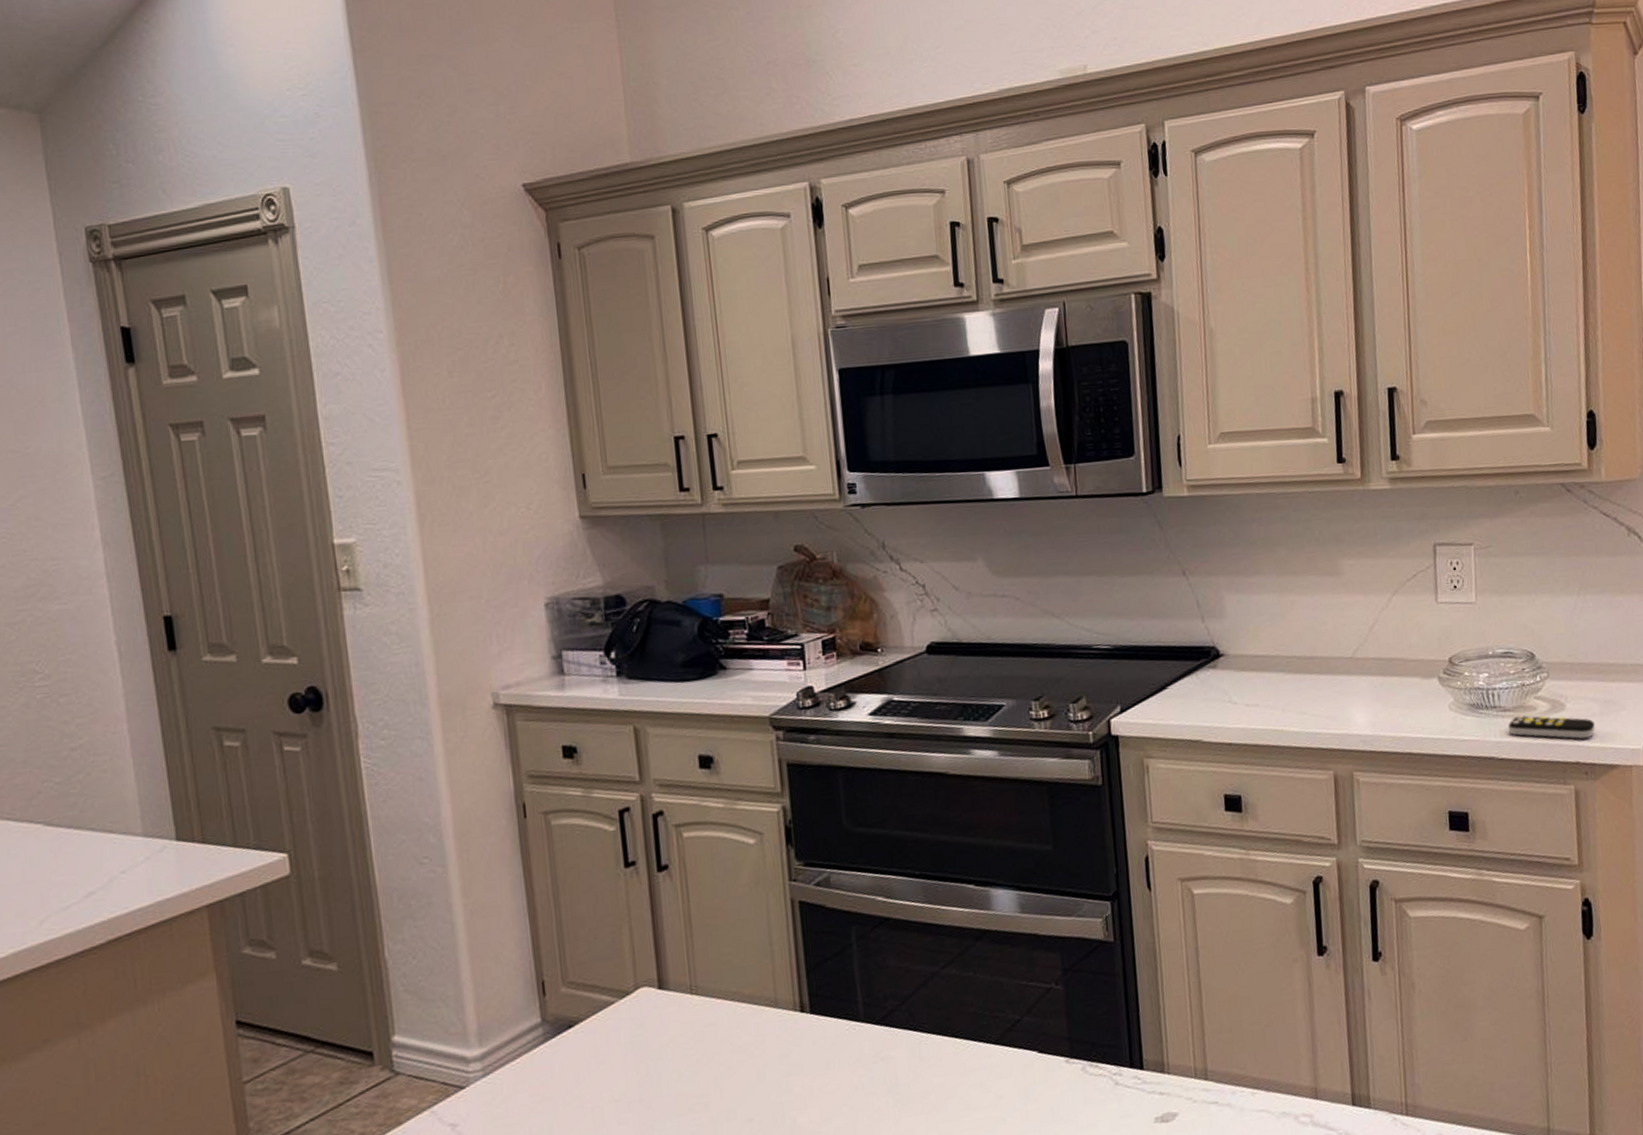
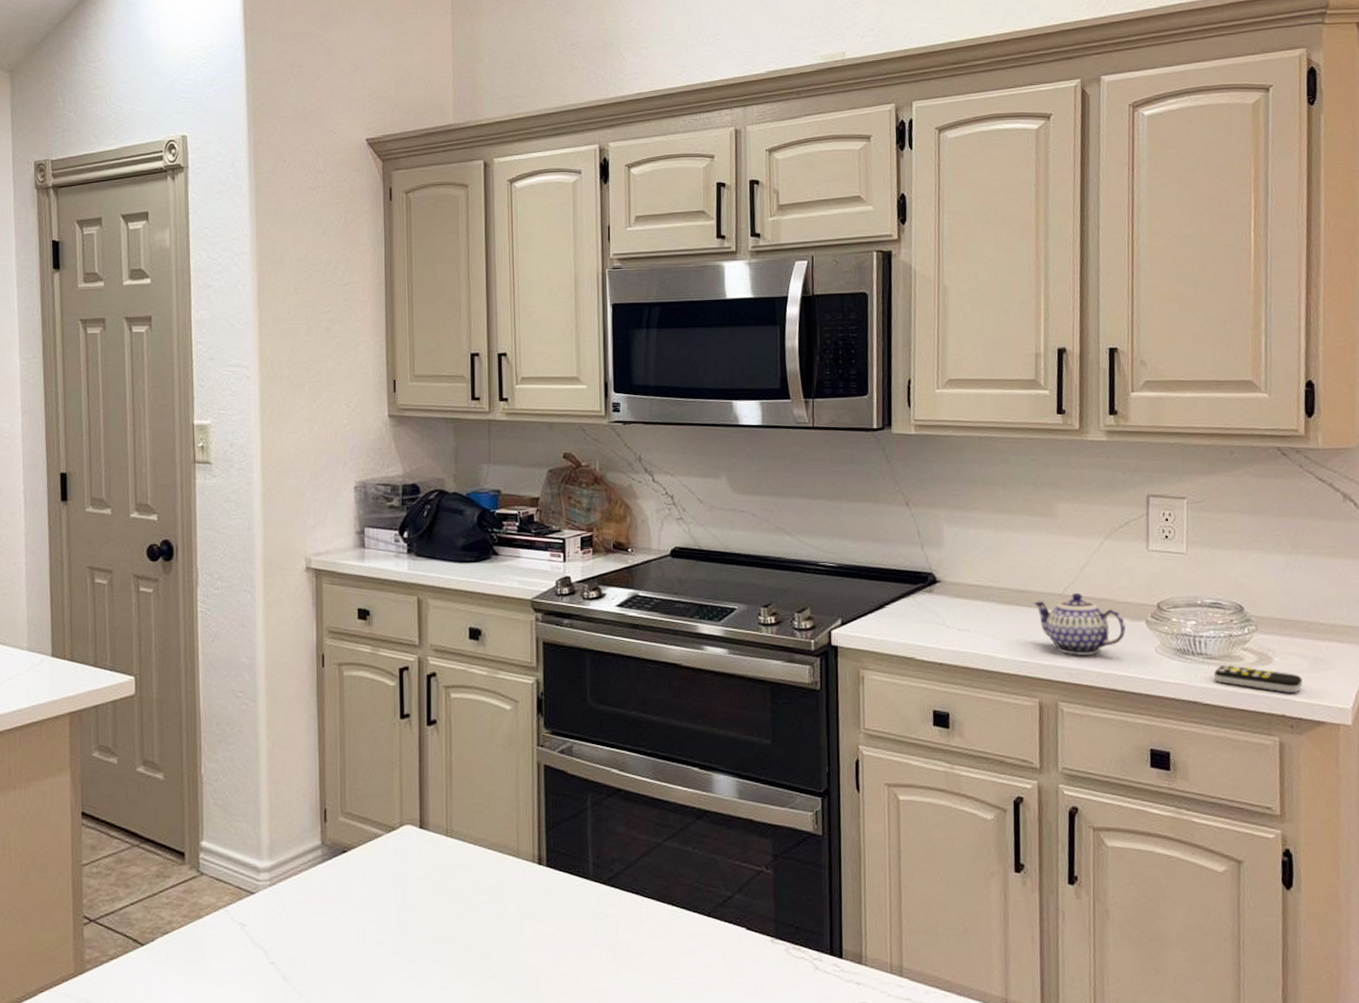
teapot: none [1322,654,1419,721] -> present [1033,592,1126,655]

